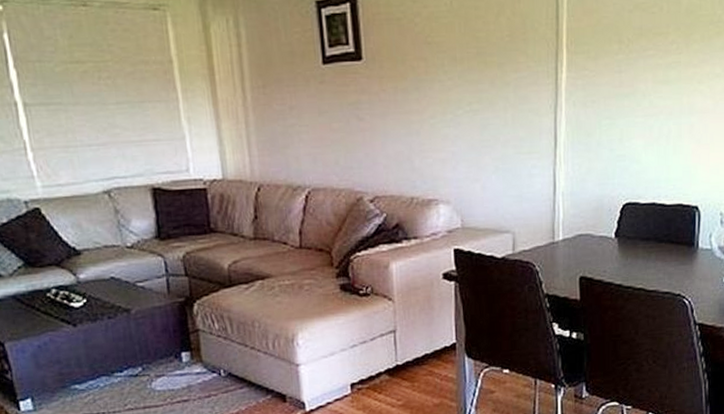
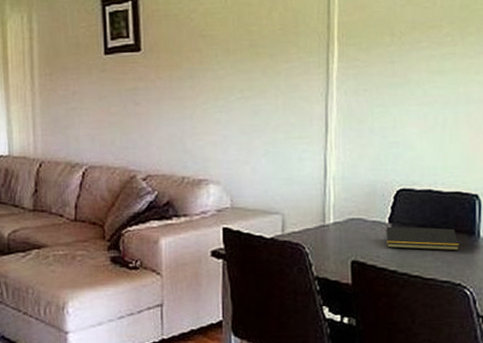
notepad: none [610,240,680,263] -> present [384,226,459,251]

